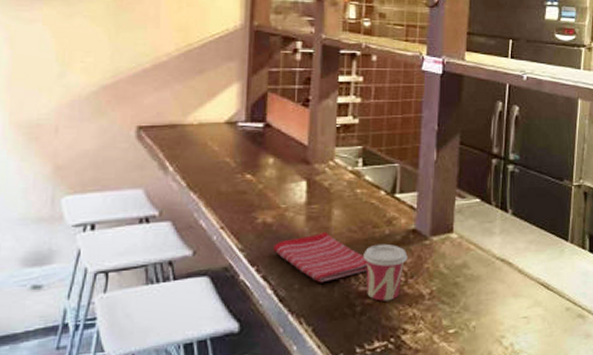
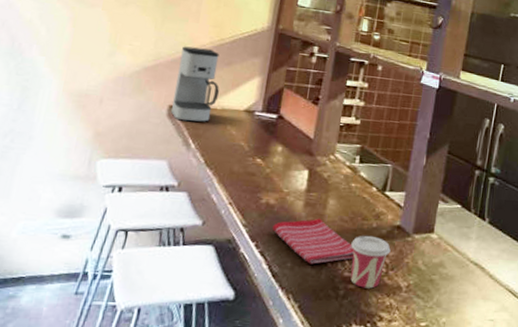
coffee maker: none [141,57,193,142] -> present [171,46,220,123]

